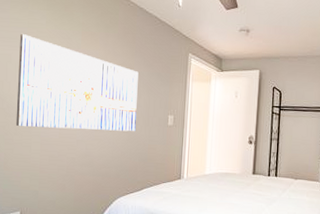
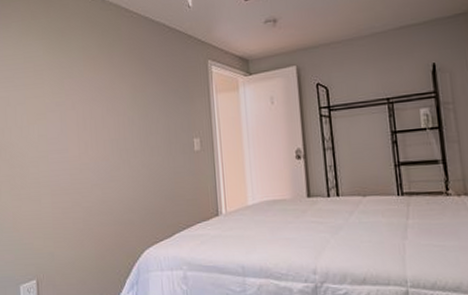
wall art: present [15,34,139,132] -> none [17,71,157,178]

